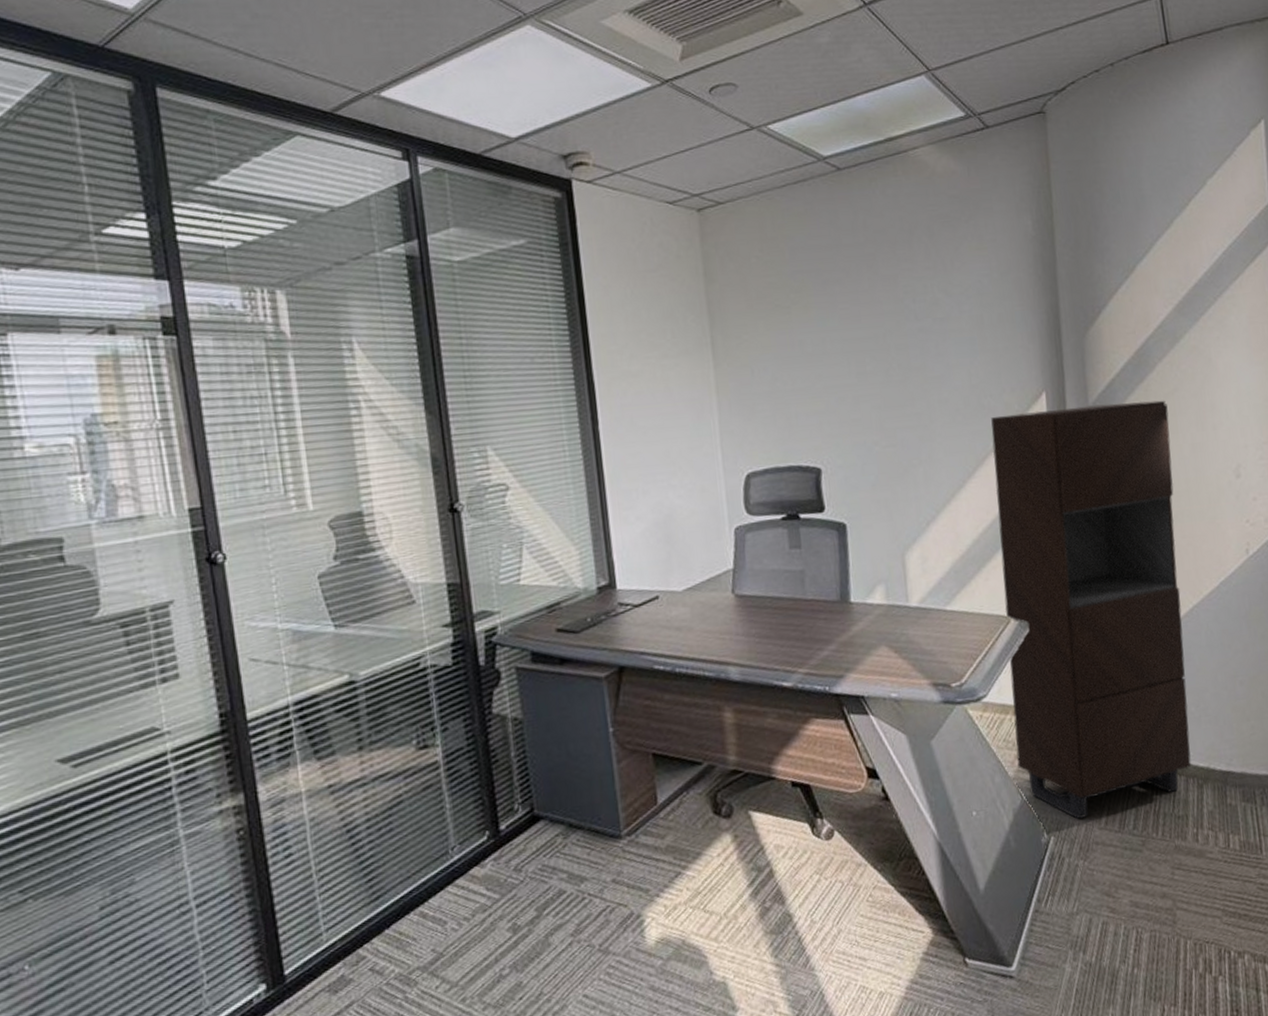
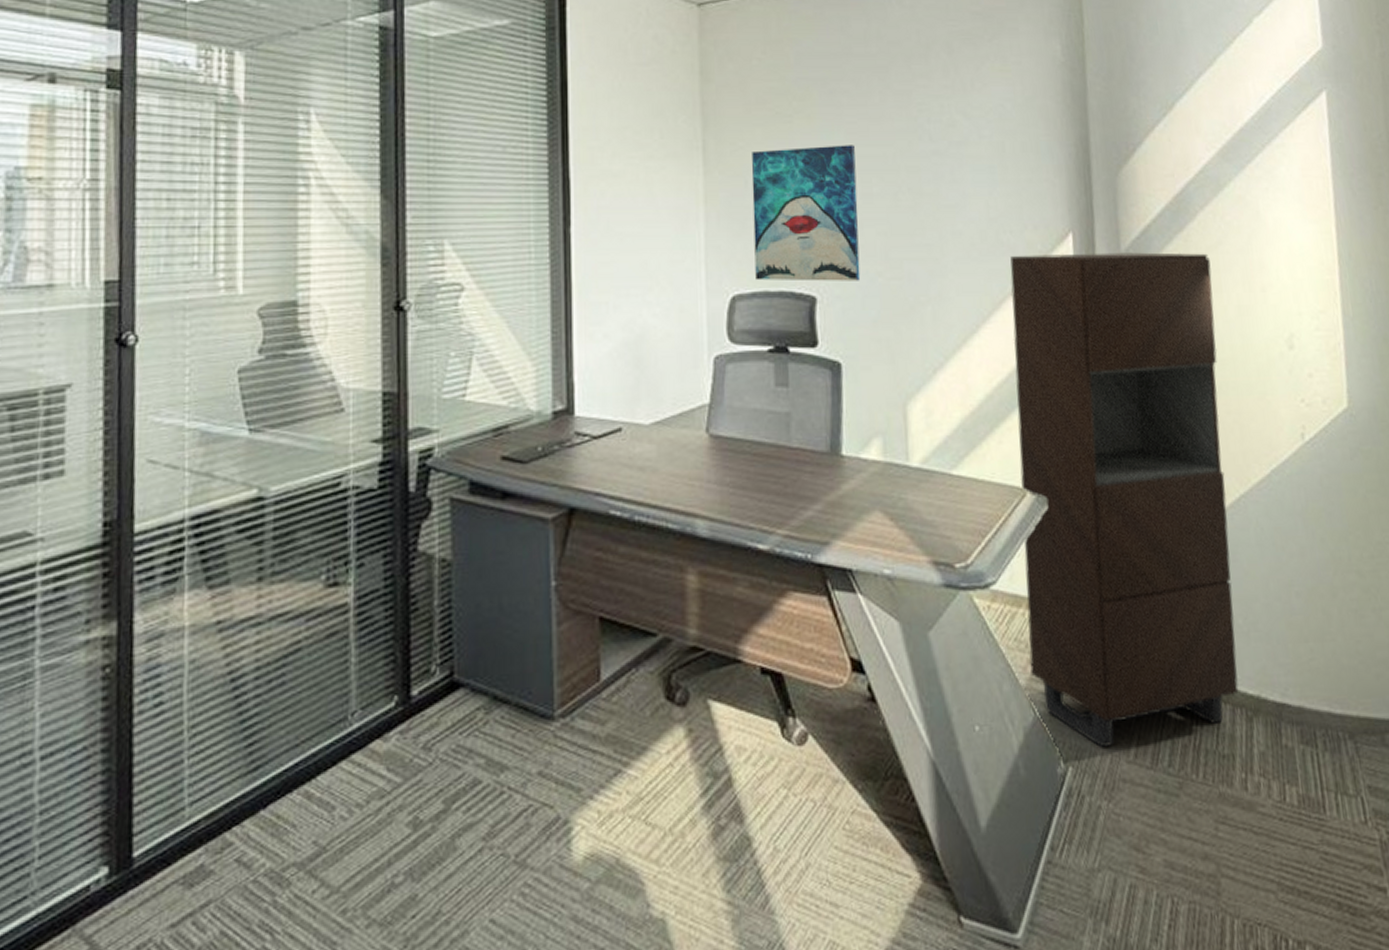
wall art: none [756,329,859,459] -> present [751,145,861,281]

